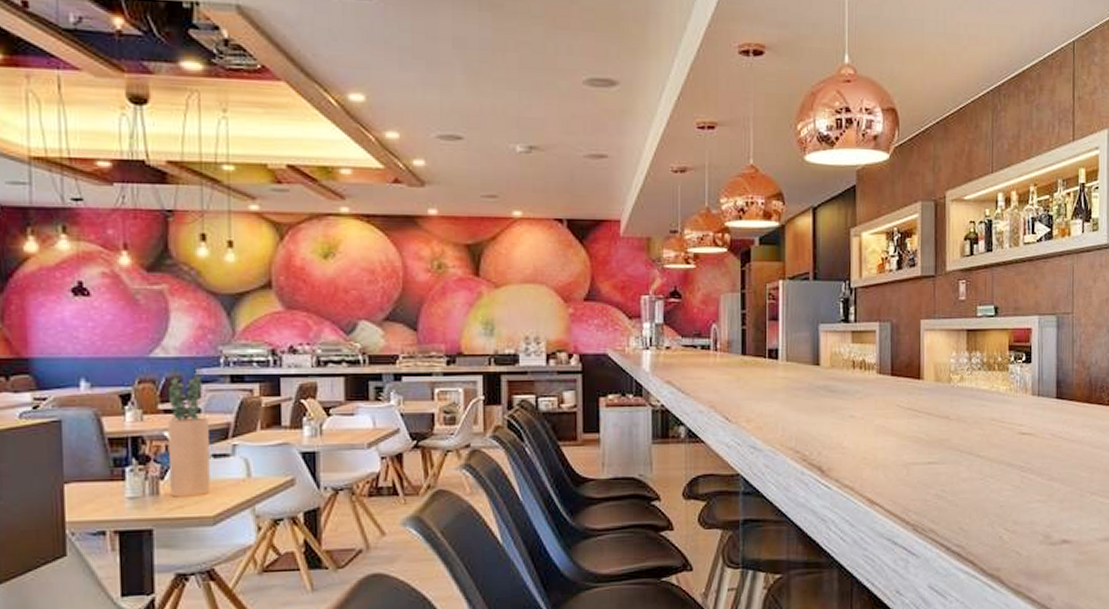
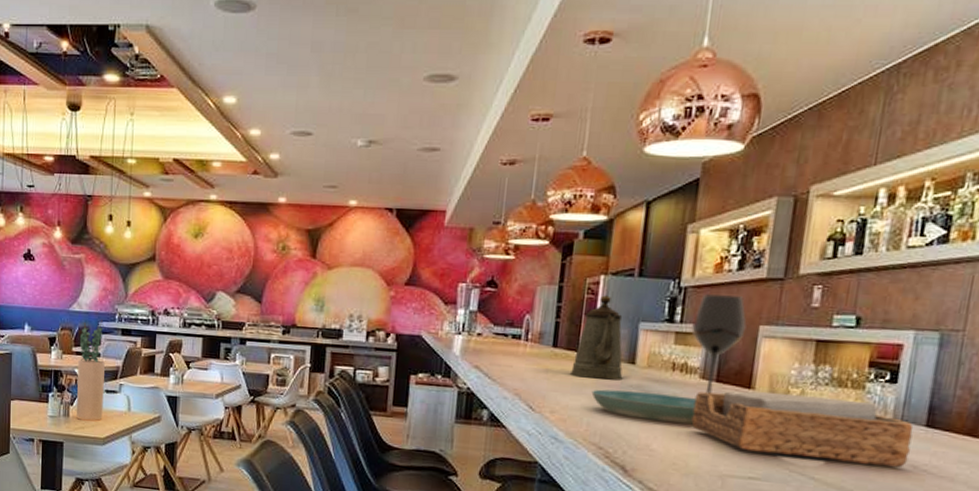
coffee pot: none [760,300,810,384] -> present [569,295,623,381]
saucer: none [783,392,878,419] -> present [591,389,696,425]
wineglass: none [864,294,910,388] -> present [691,294,747,394]
napkin holder: none [875,381,1048,439] -> present [691,391,914,468]

